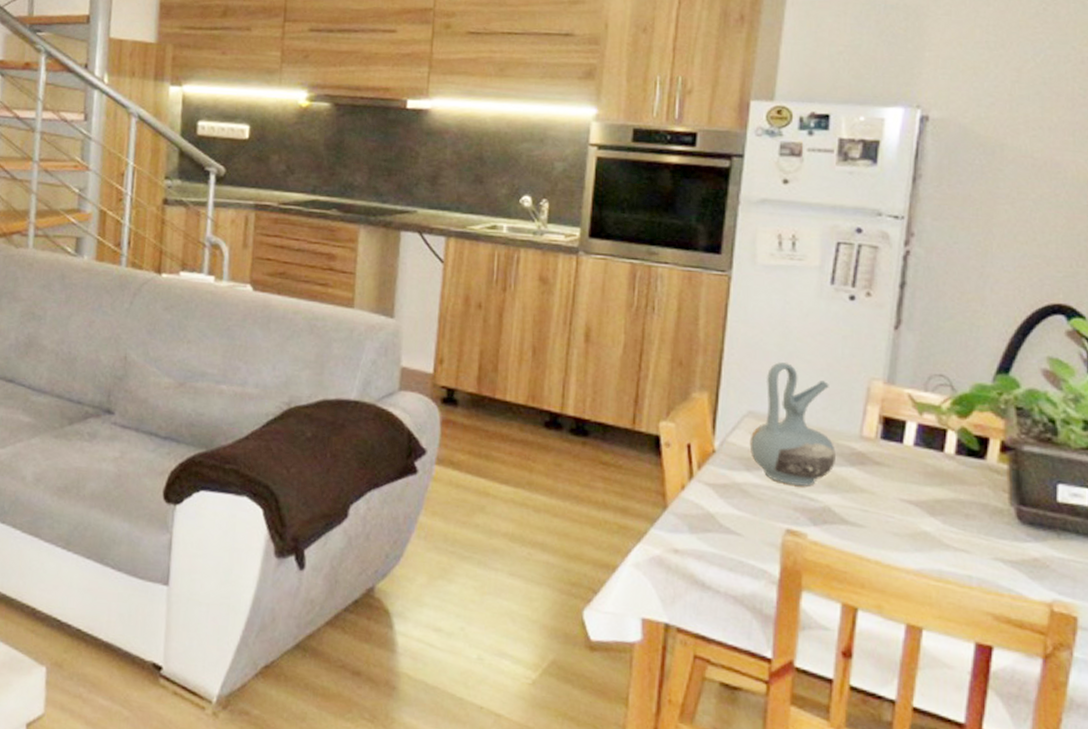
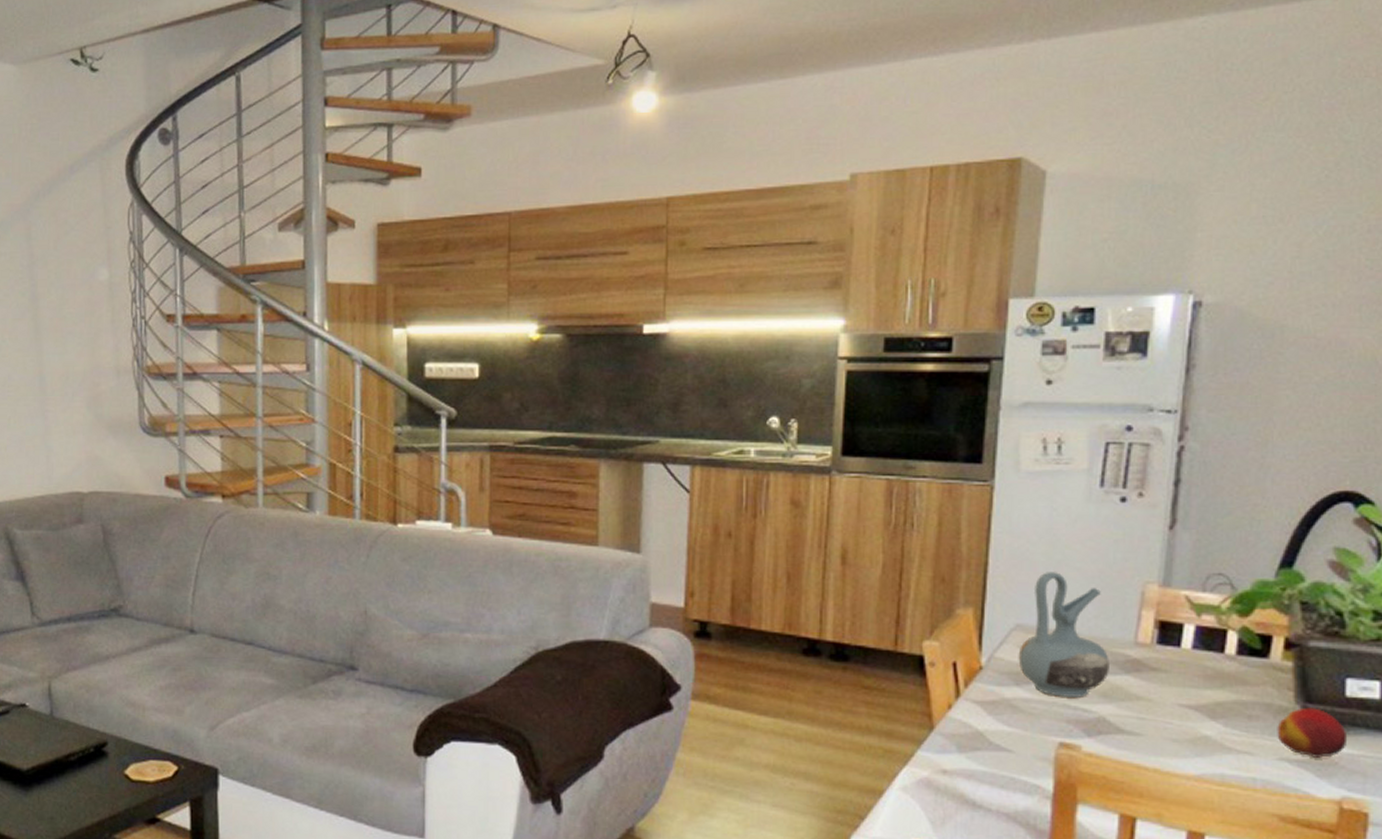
fruit: none [992,510,1059,560] -> present [1277,707,1348,758]

